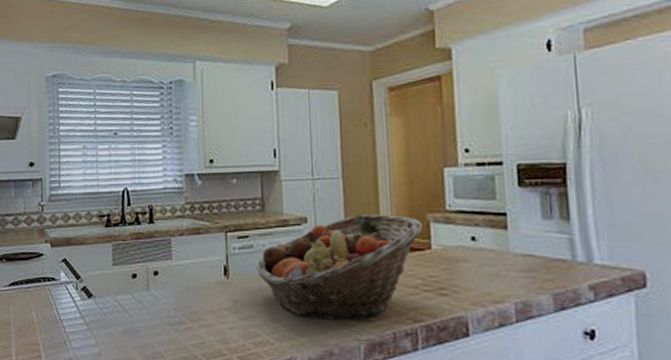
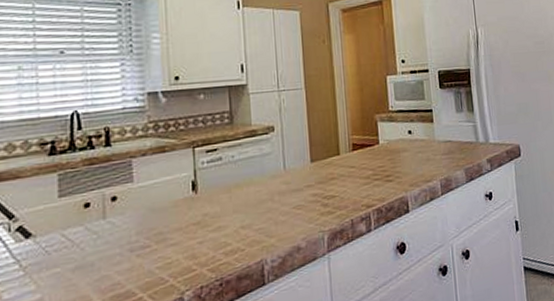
fruit basket: present [257,215,422,320] -> none [226,118,372,219]

